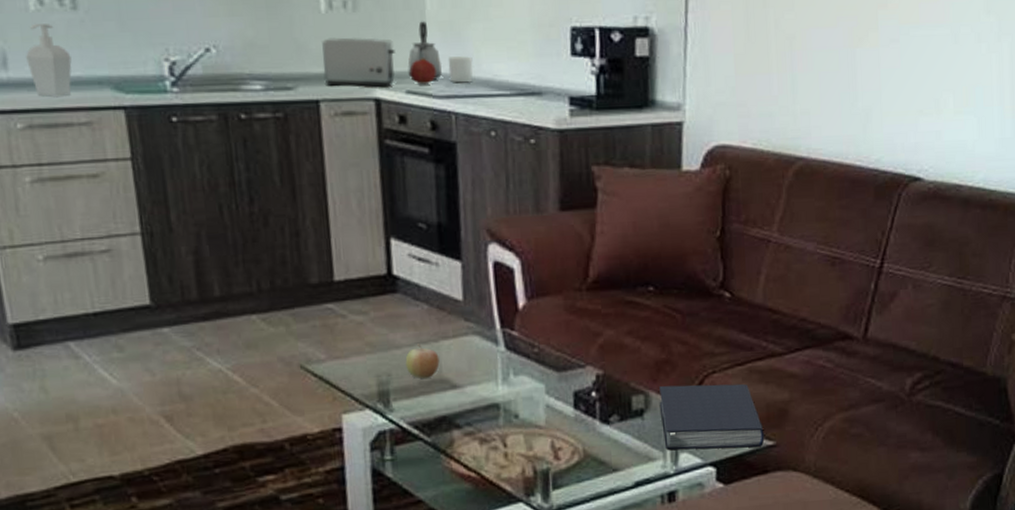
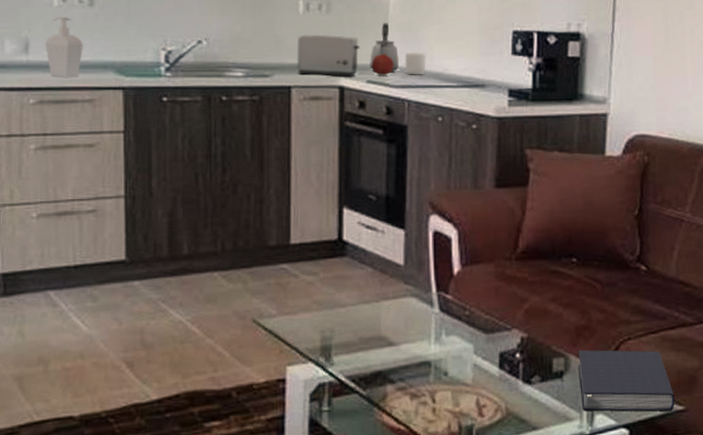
fruit: present [405,343,440,379] -> none [348,303,379,335]

